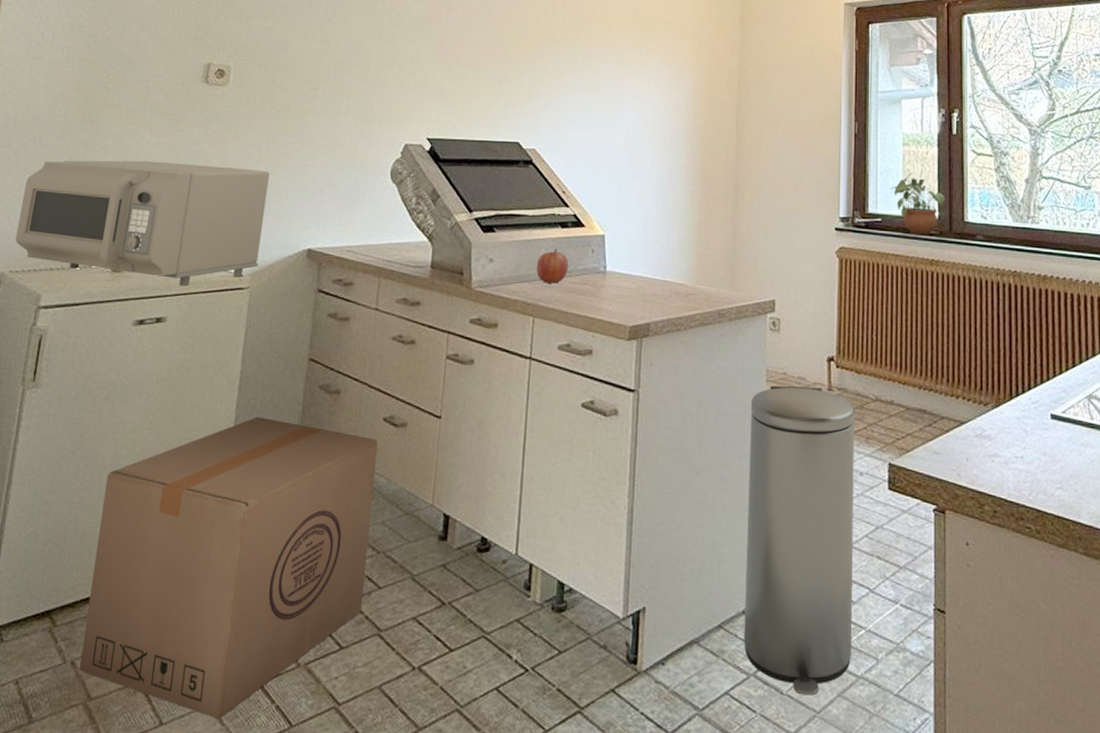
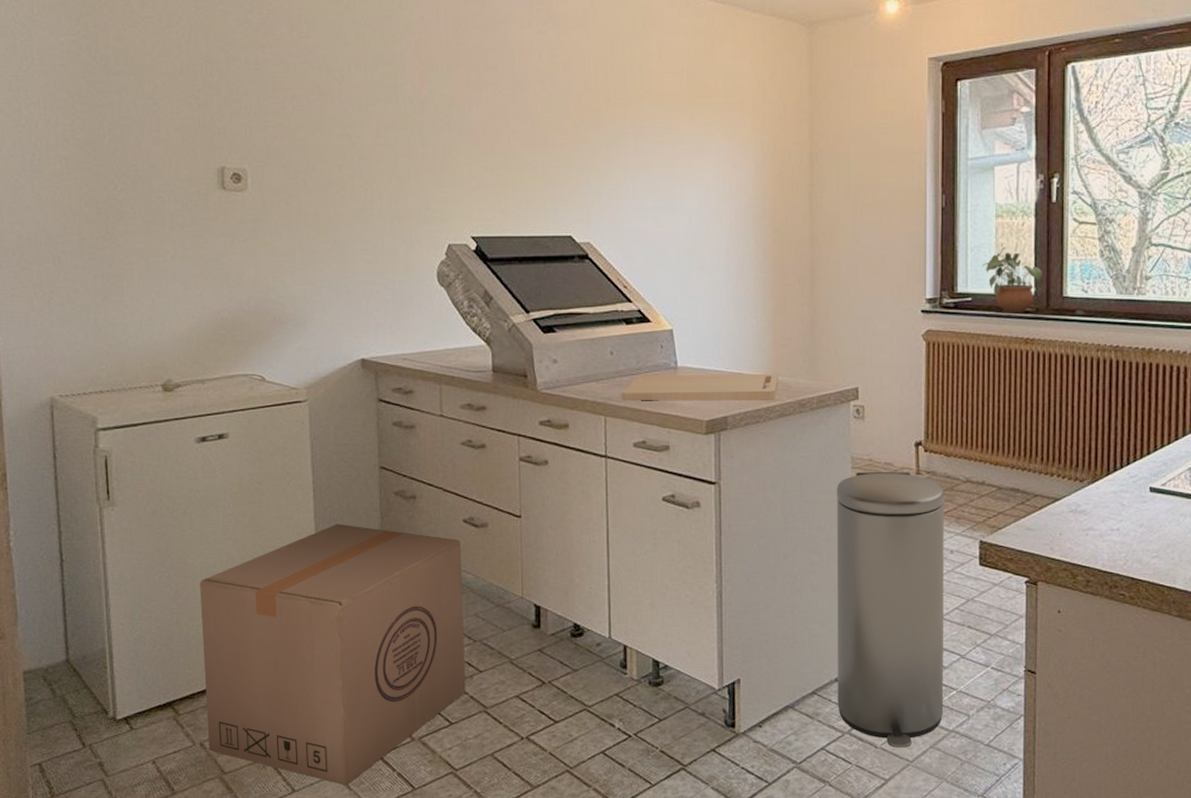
microwave: present [15,160,270,286] -> none [54,276,313,402]
fruit: present [536,248,568,284] -> none [603,345,637,382]
cutting board: none [550,278,701,308] -> present [621,373,779,401]

